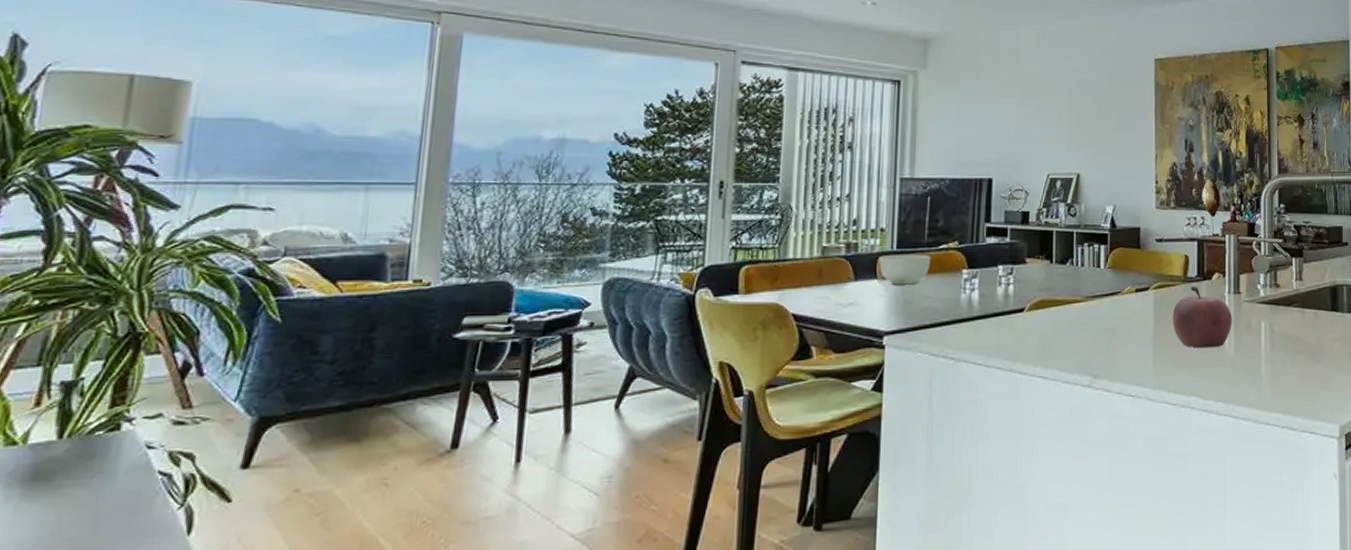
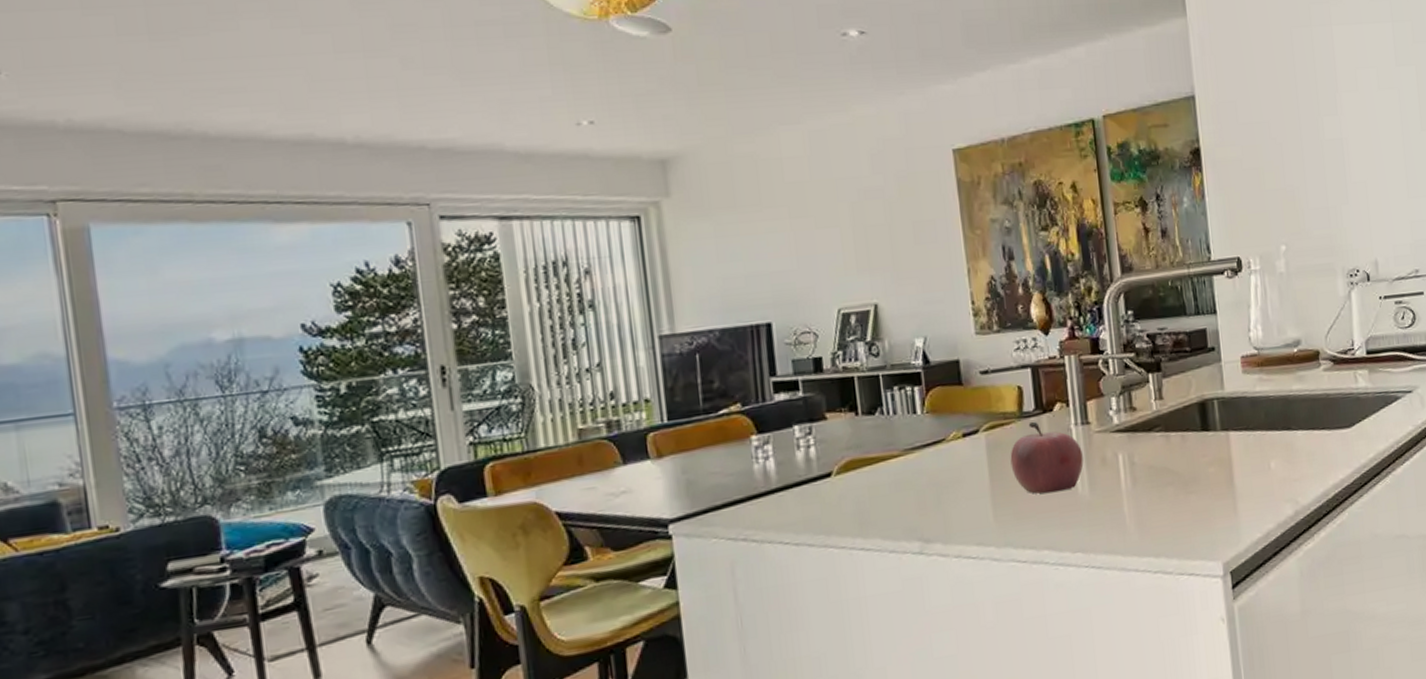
bowl: present [878,254,931,285] -> none [647,423,712,464]

